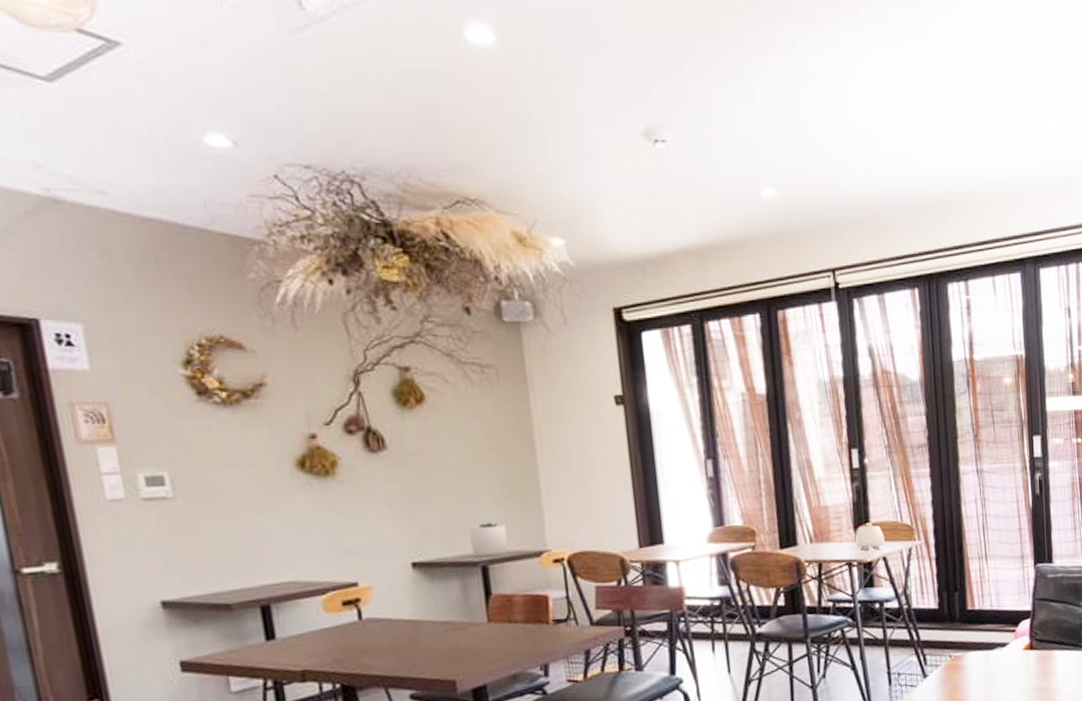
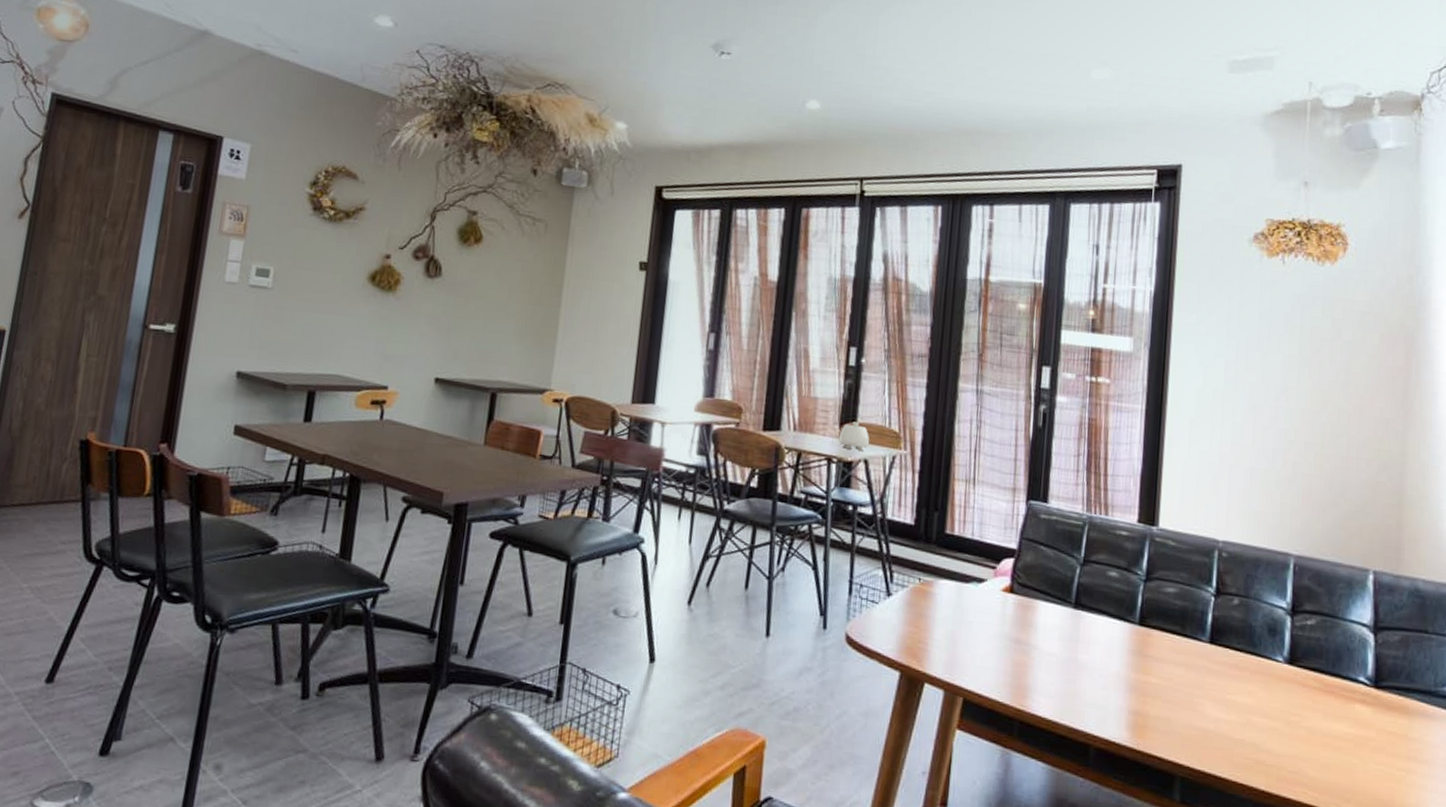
planter: present [469,523,508,558] -> none [486,354,521,388]

